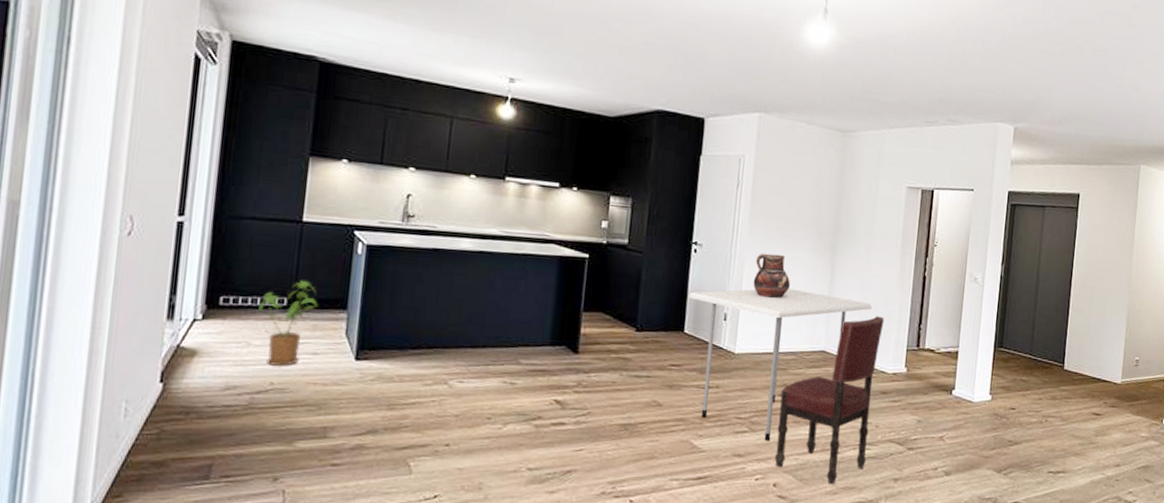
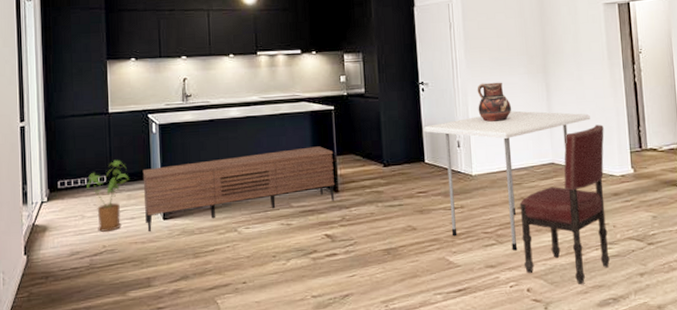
sideboard: none [332,296,579,372] -> present [142,146,334,231]

